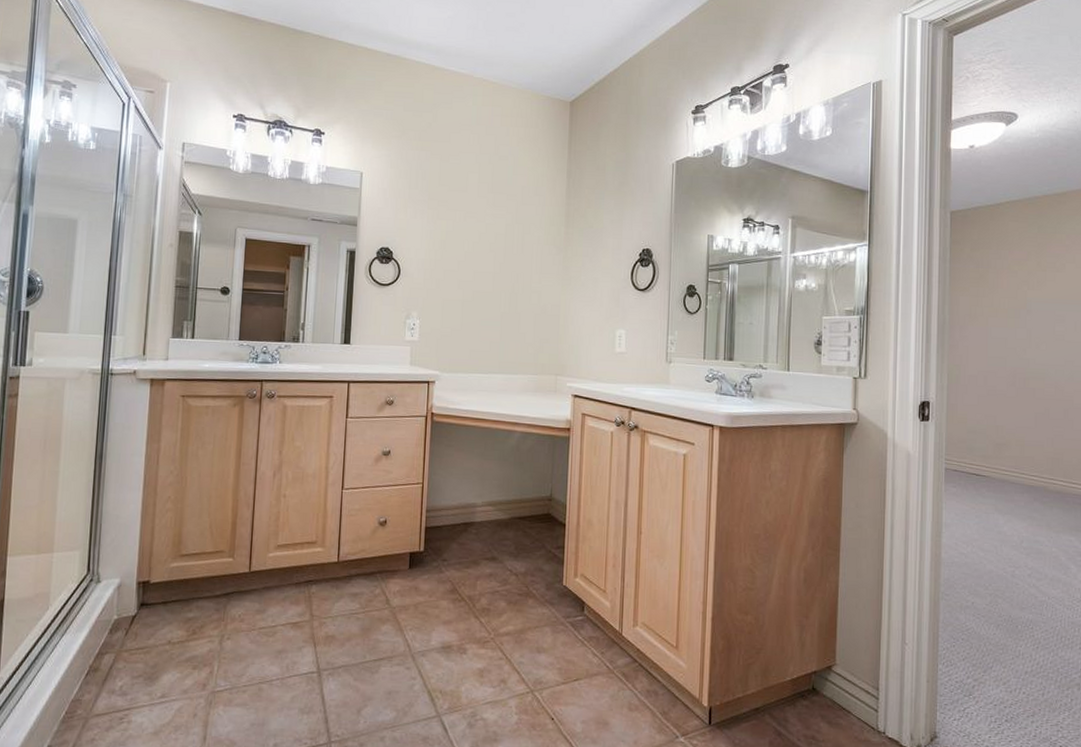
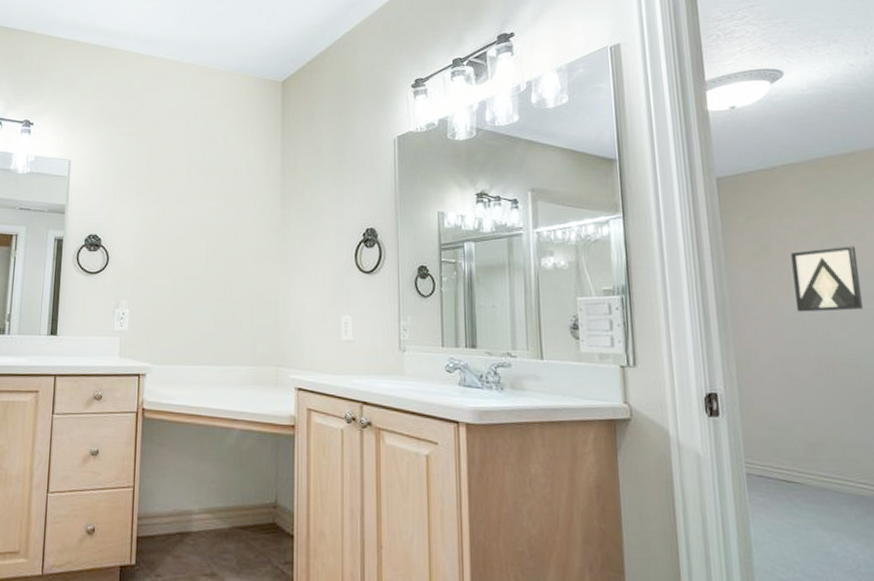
wall art: none [1002,276,1056,333] -> present [791,246,863,312]

